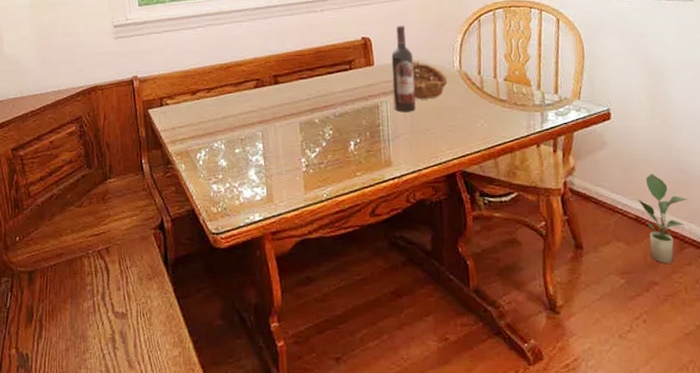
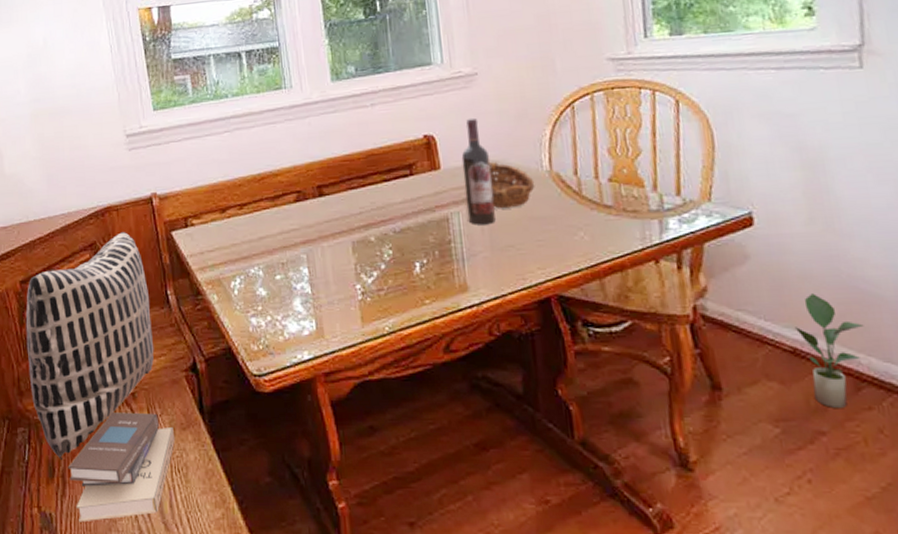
cushion: none [14,109,128,306] -> present [25,232,154,459]
books: none [45,264,142,361] -> present [68,412,176,523]

